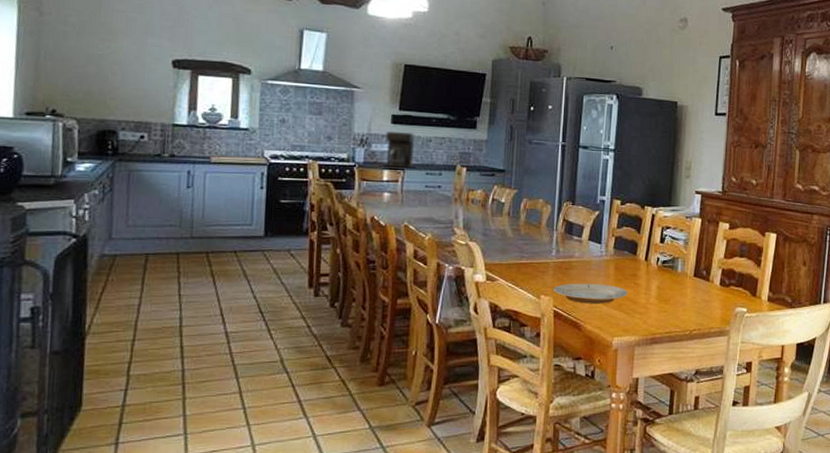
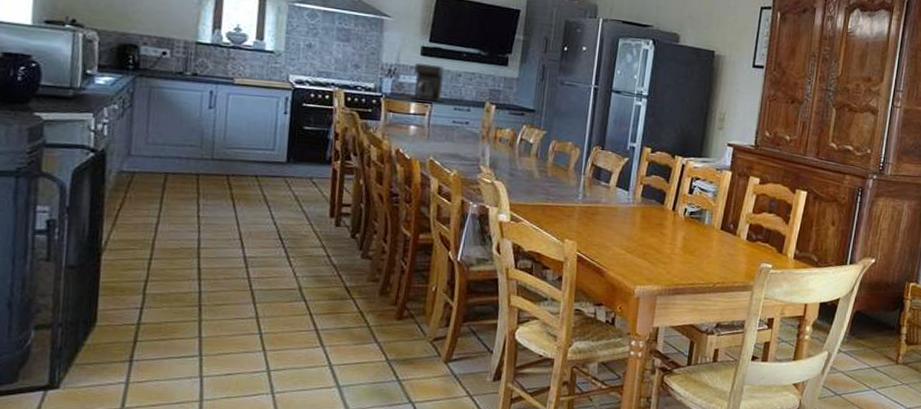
plate: present [553,283,628,304] -> none [577,229,653,252]

